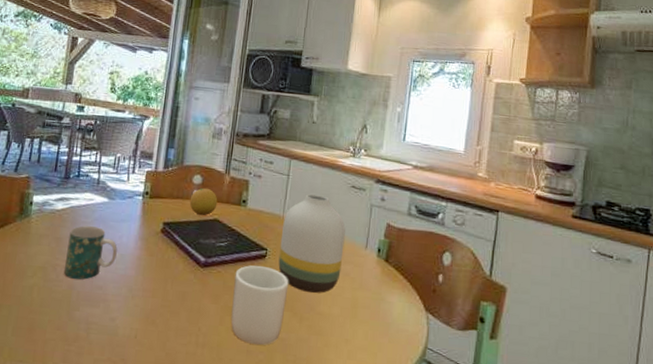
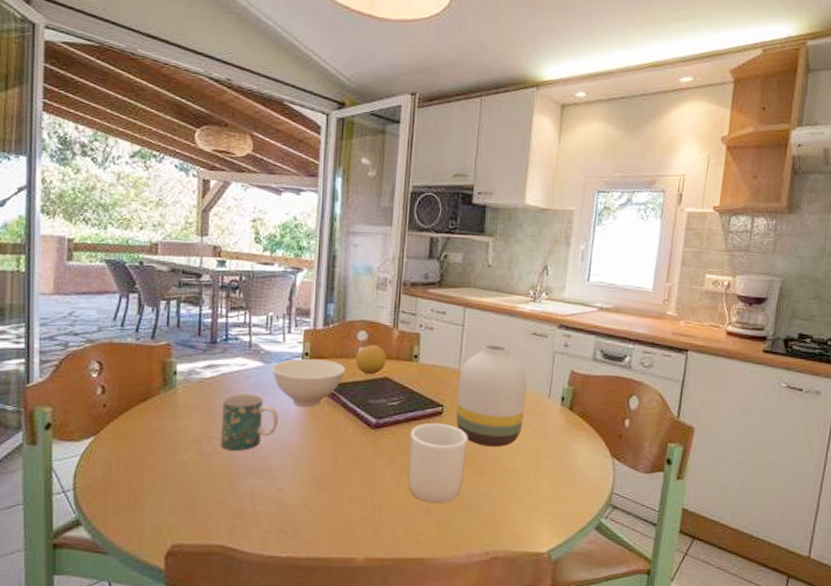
bowl: none [115,197,180,243] -> present [272,358,345,408]

